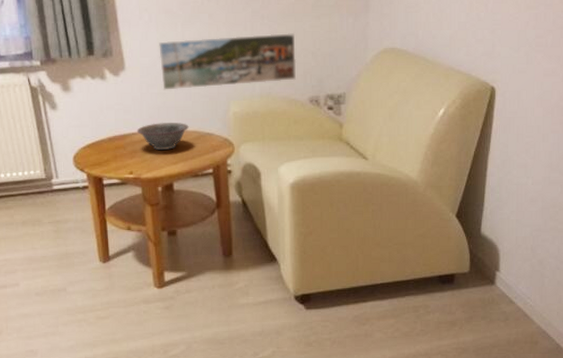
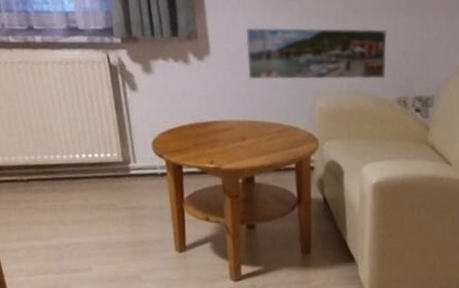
decorative bowl: present [136,123,189,150] -> none [219,112,273,141]

